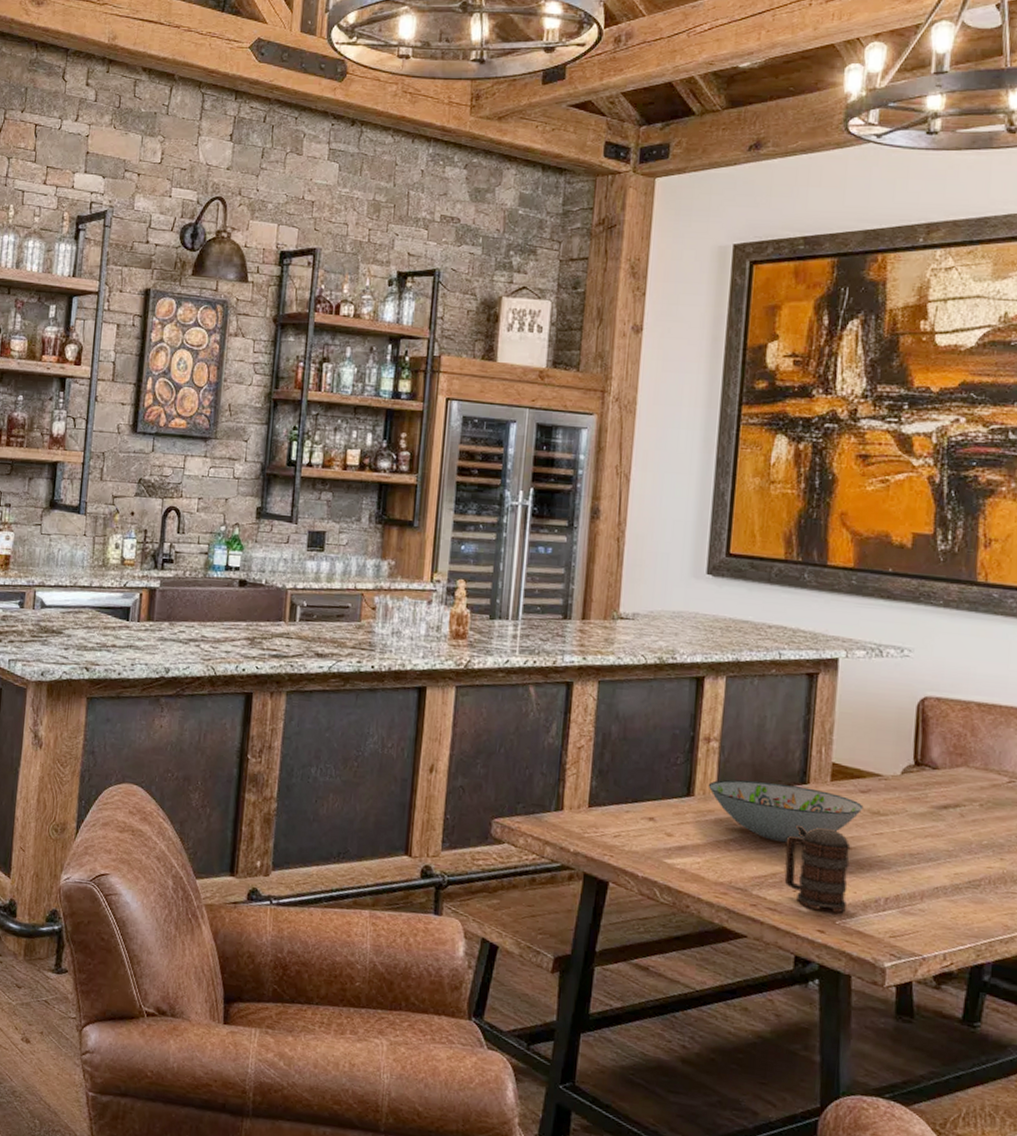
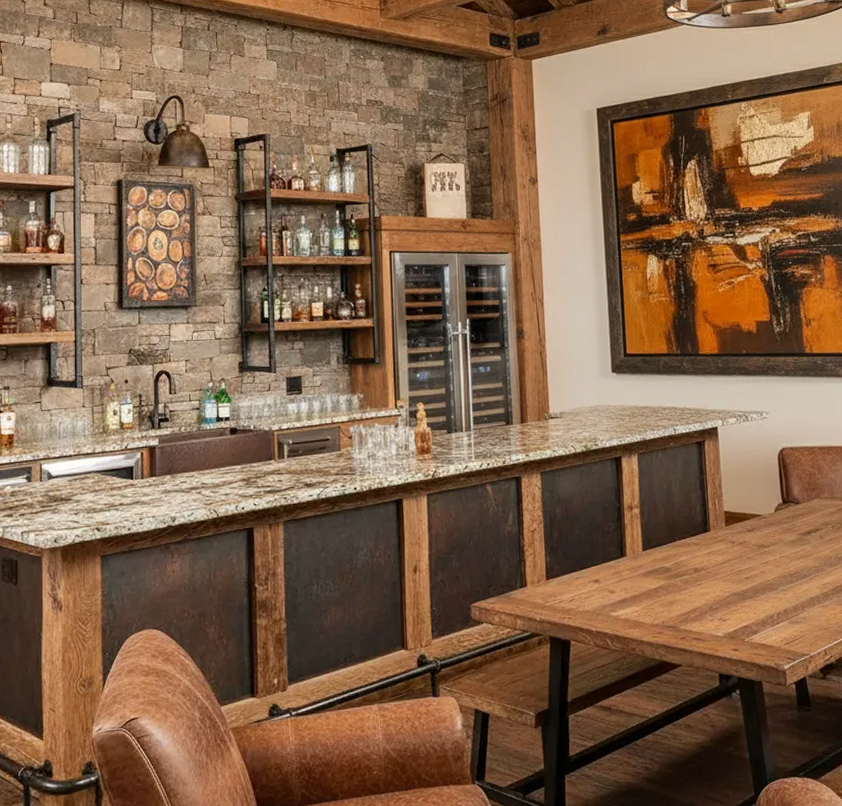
decorative bowl: present [708,779,864,843] -> none [635,534,752,583]
beer mug: present [784,824,851,913] -> none [699,564,751,634]

